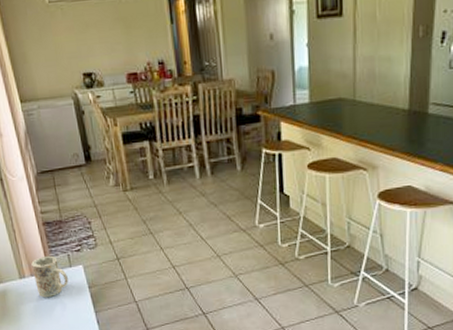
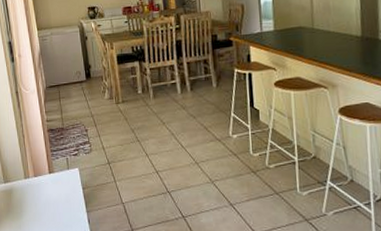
mug: present [31,255,68,298] -> none [35,158,66,197]

